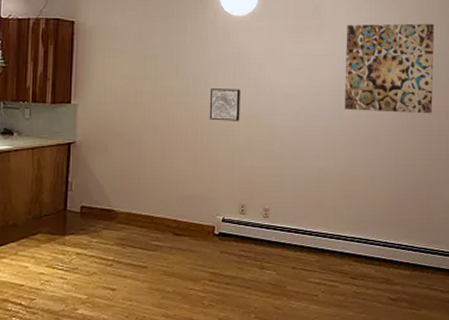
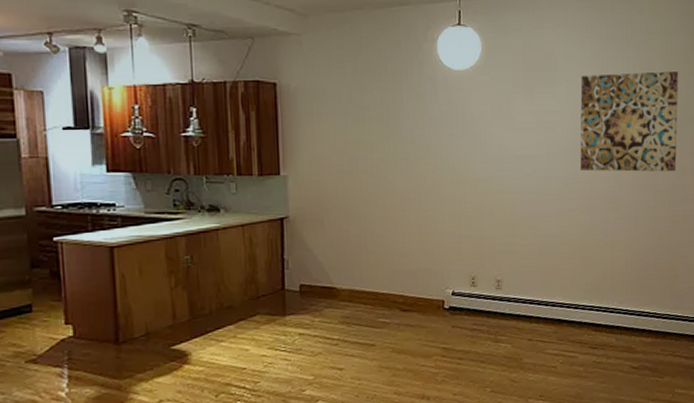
wall art: present [209,88,240,121] -> none [432,152,466,188]

